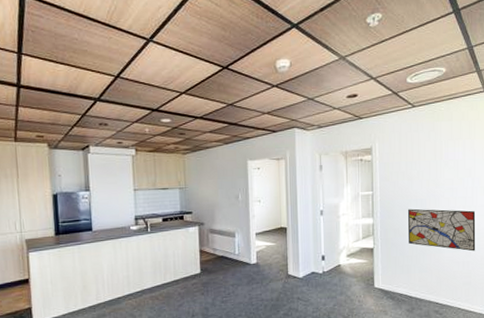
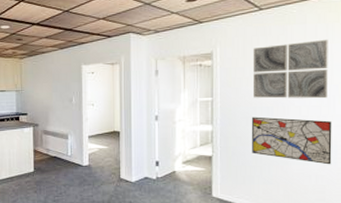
wall art: none [407,136,471,191] -> present [253,40,328,99]

